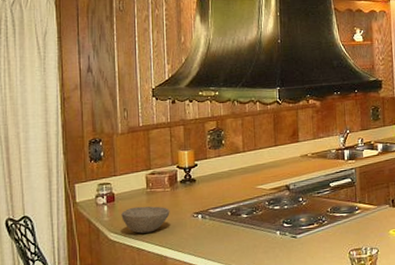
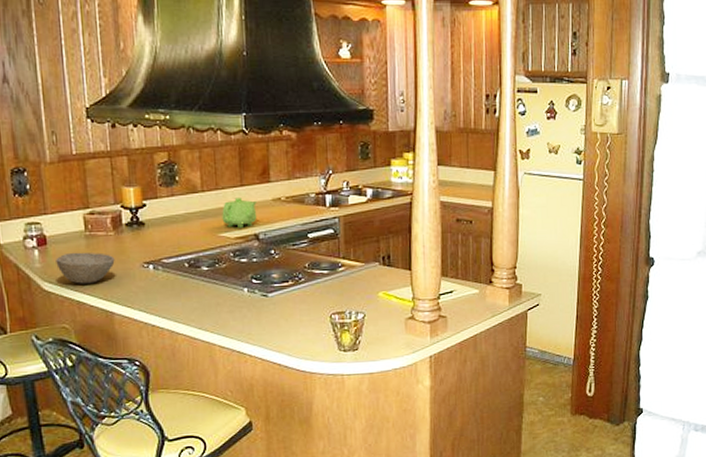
teapot: none [259,156,289,181] -> present [222,198,258,228]

